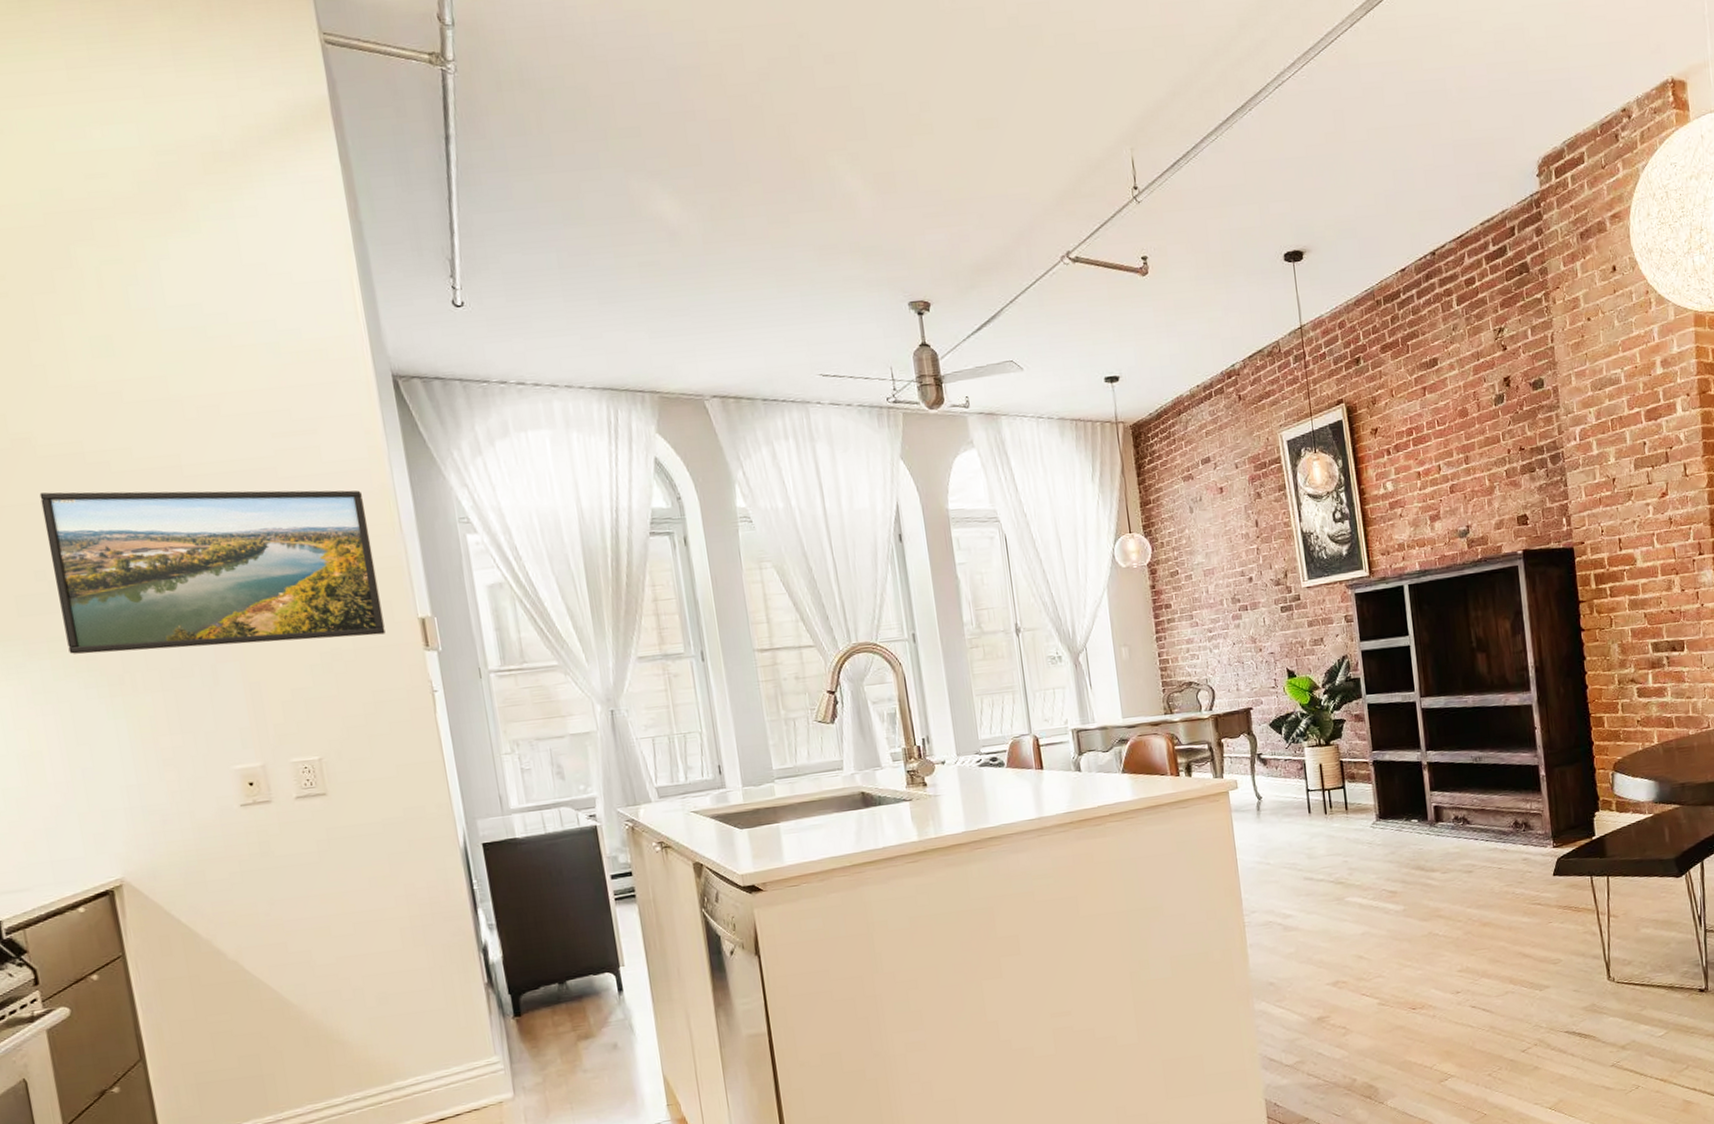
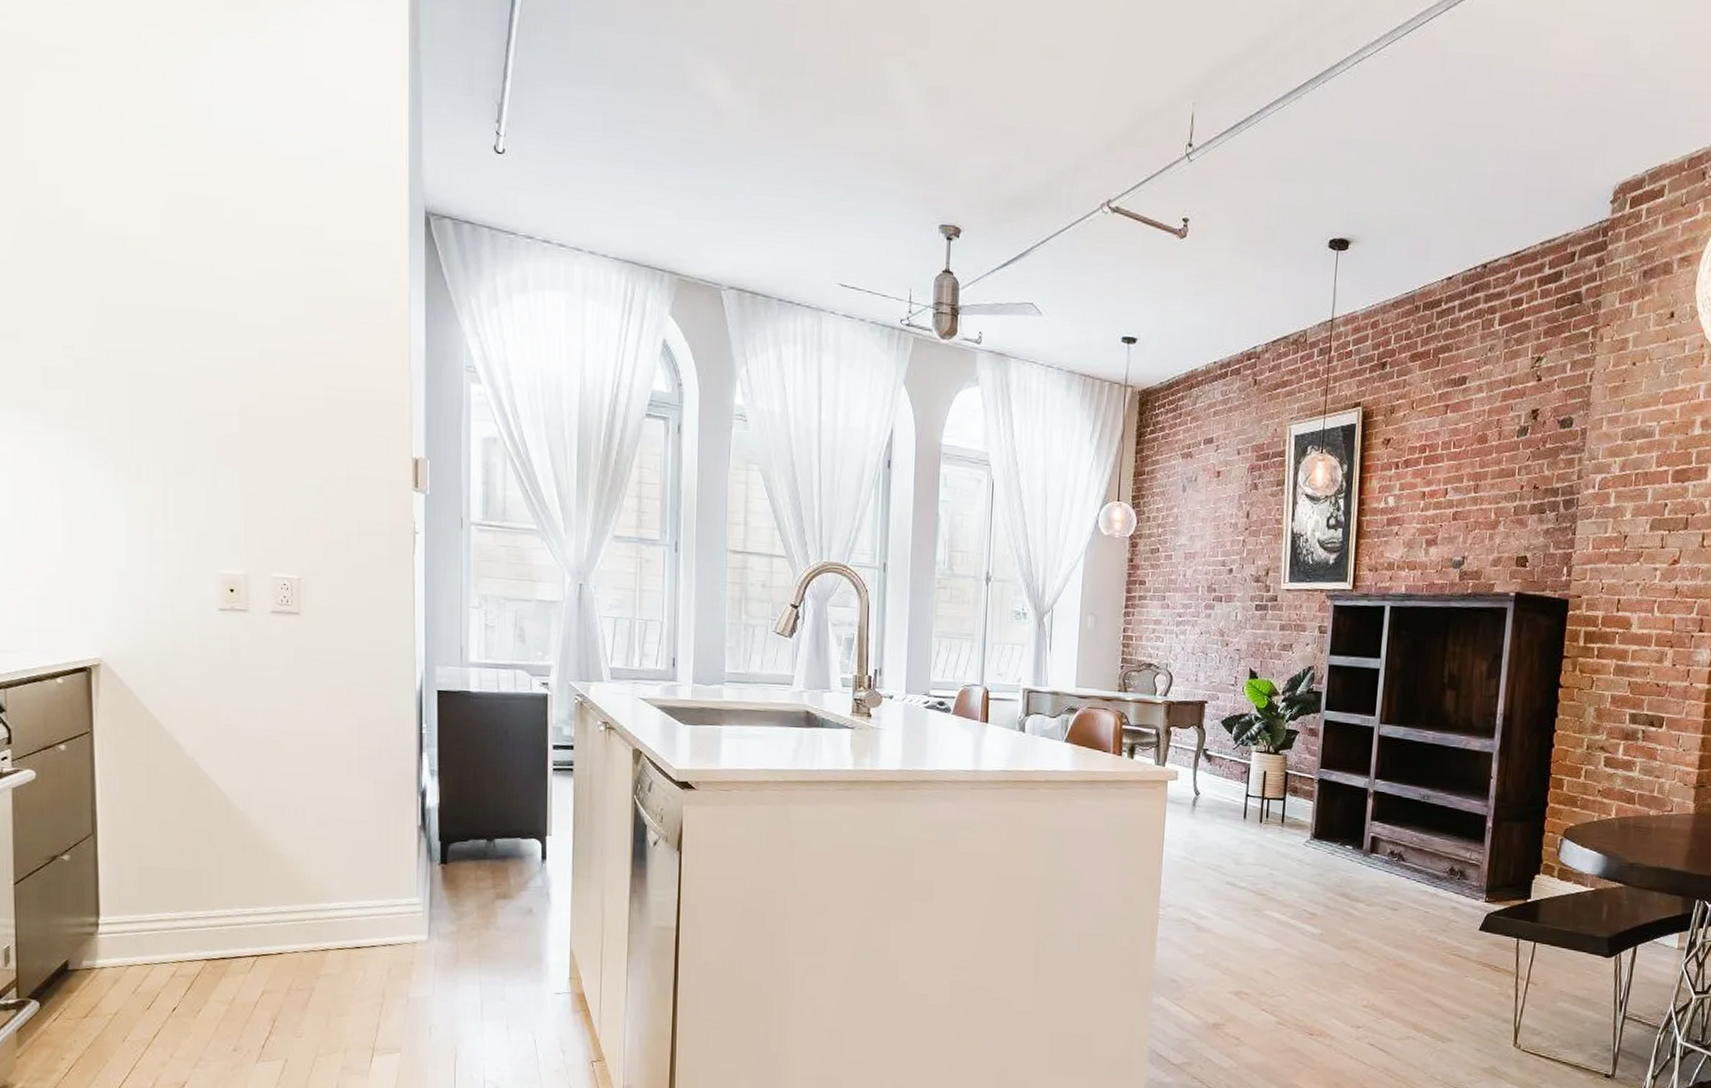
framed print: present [39,490,386,654] -> none [79,270,379,468]

